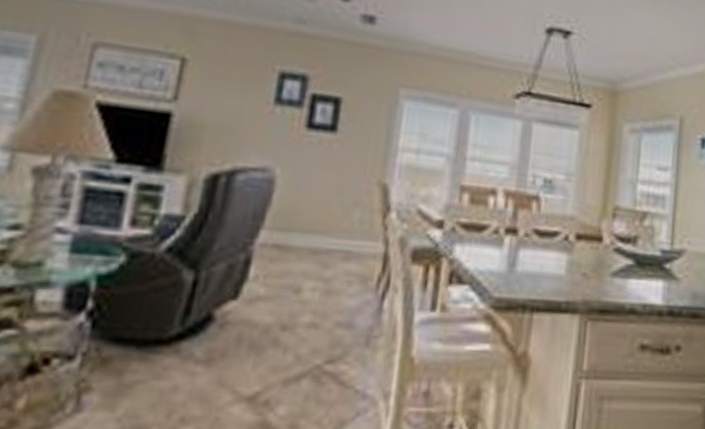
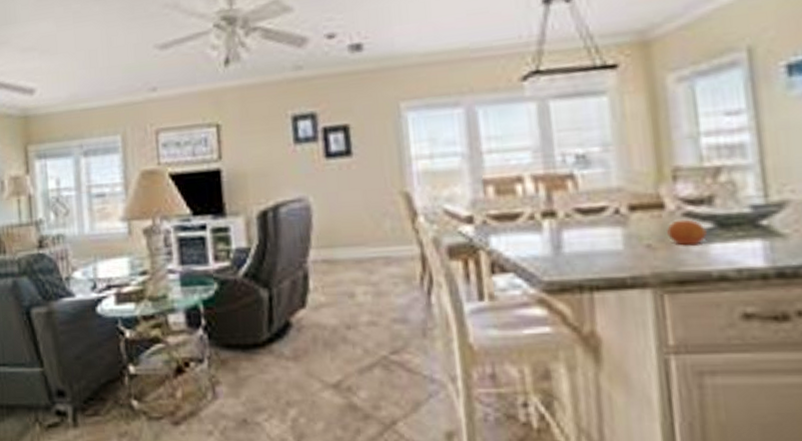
fruit: none [600,254,628,278] -> present [667,219,707,246]

